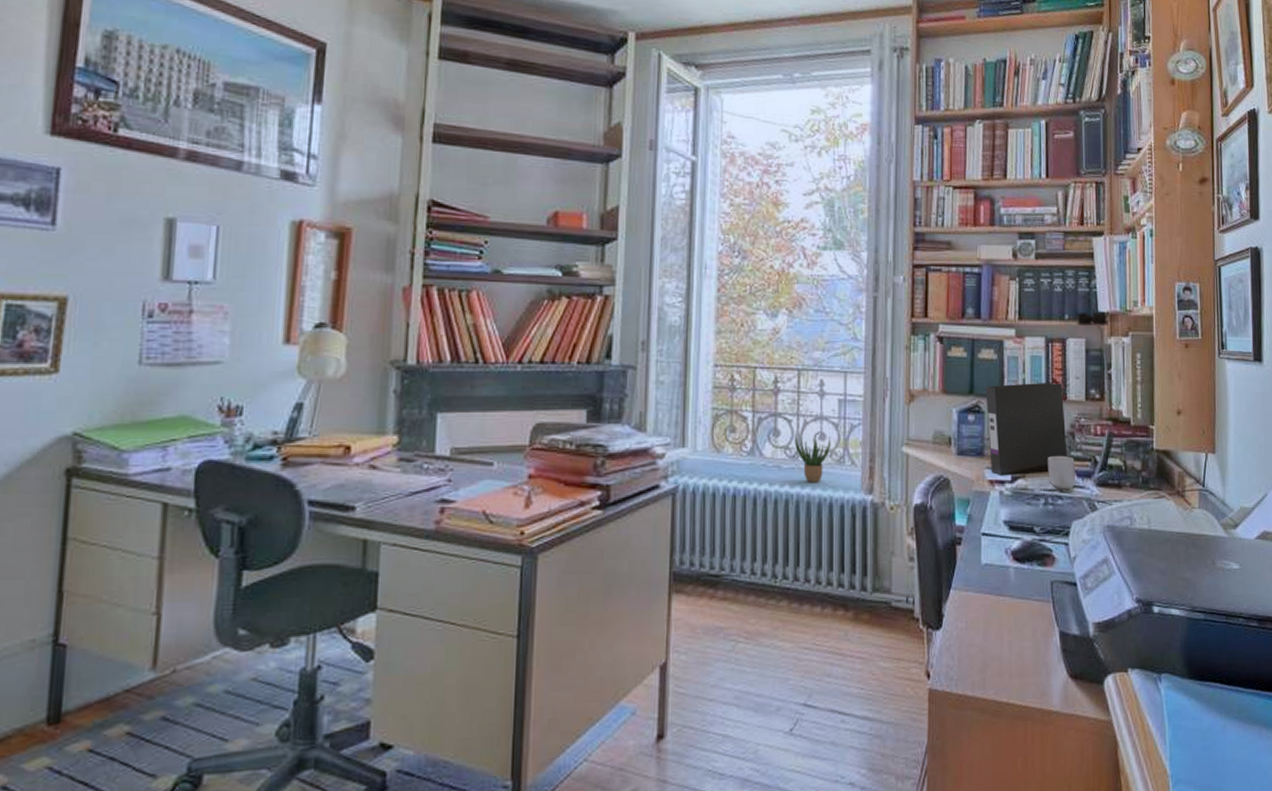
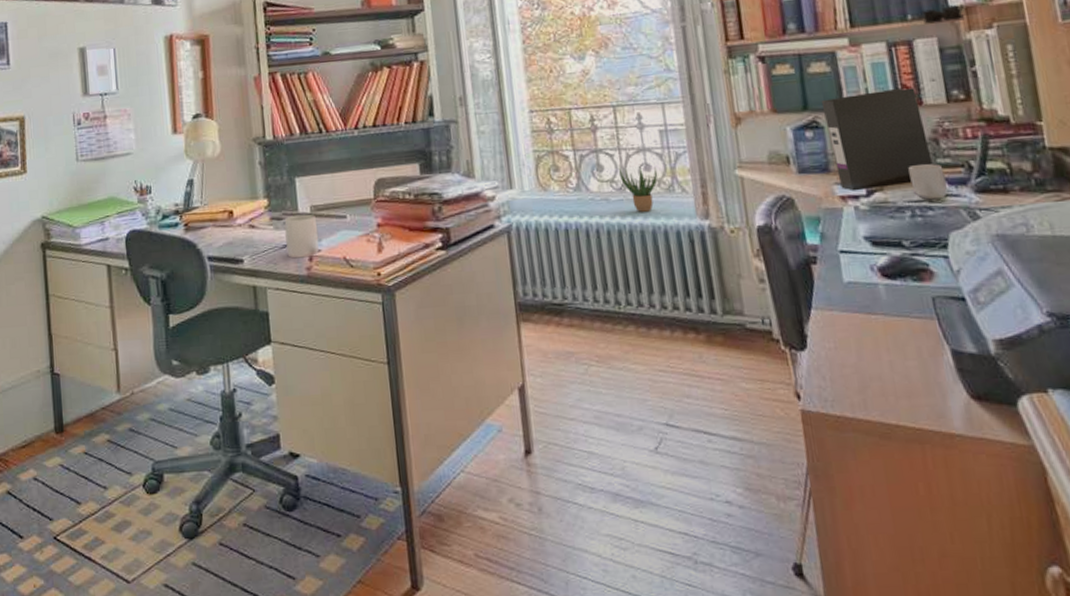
mug: none [413,457,457,509] -> present [284,214,320,259]

